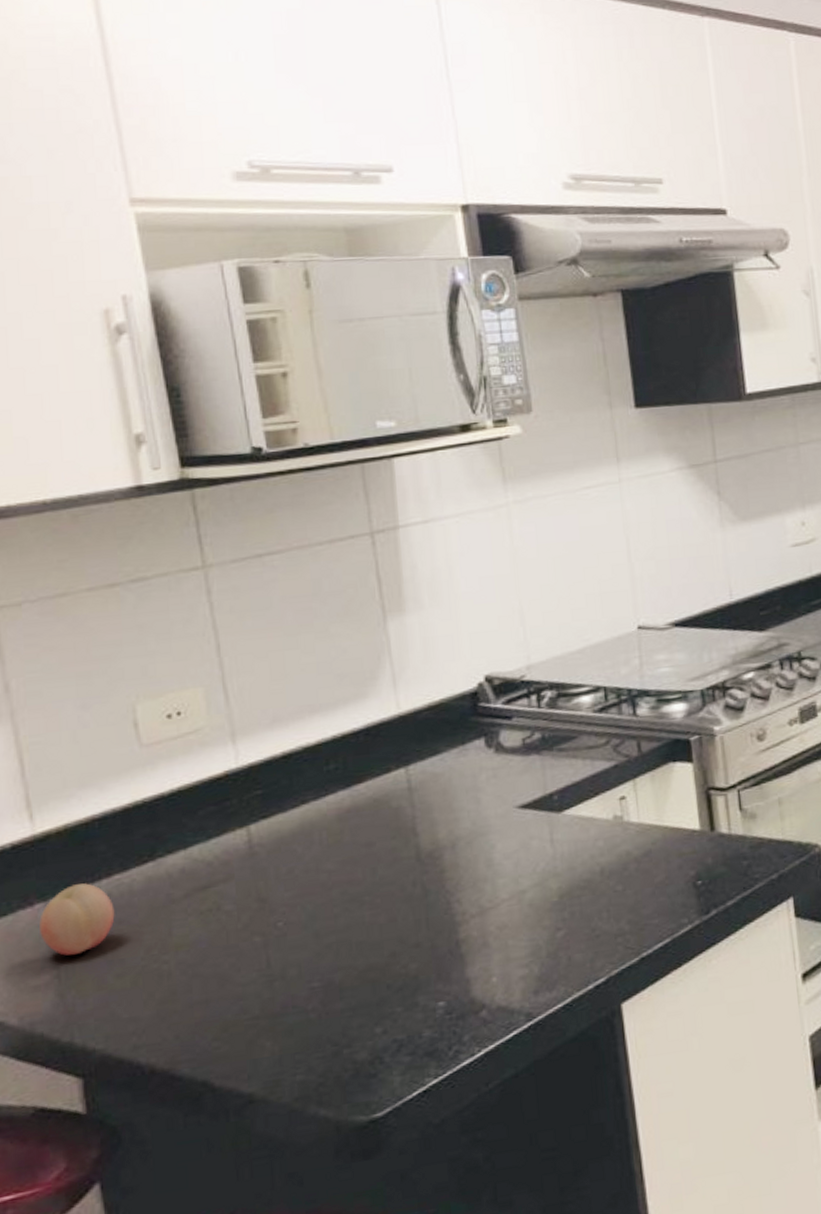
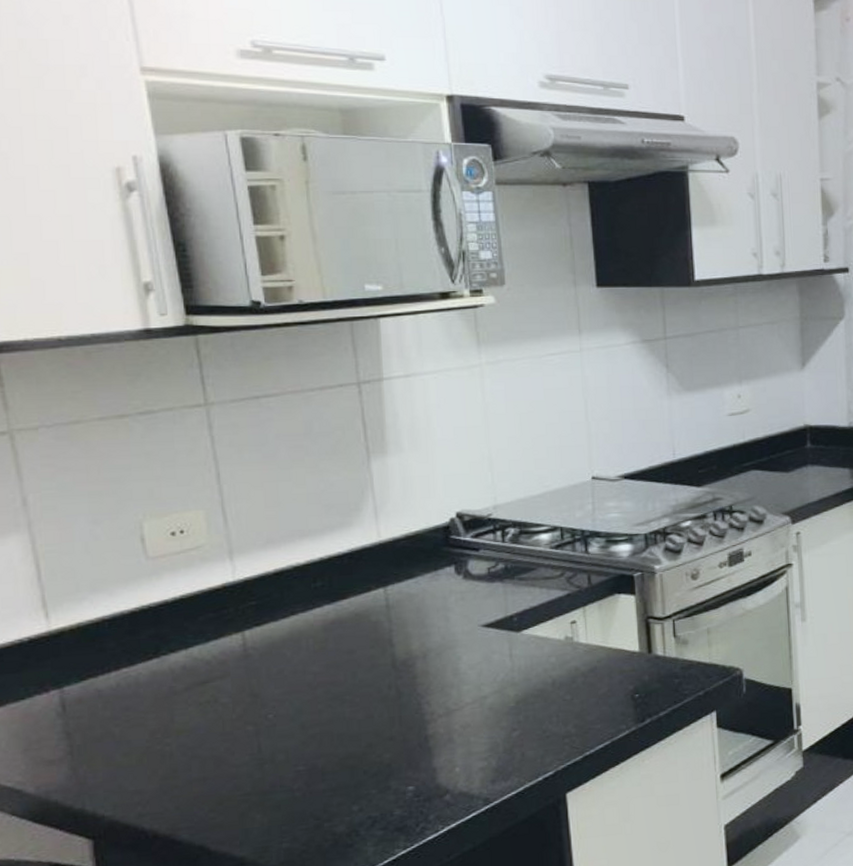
fruit: present [39,883,115,956] -> none [54,674,123,736]

